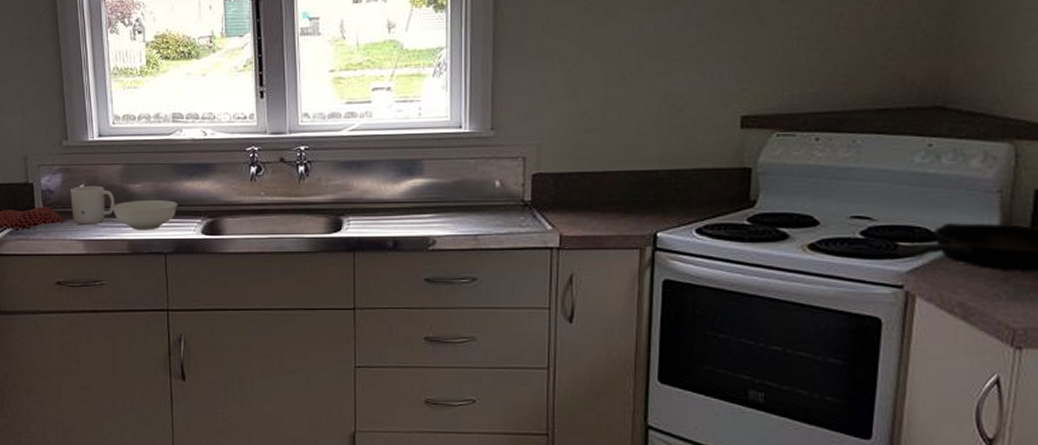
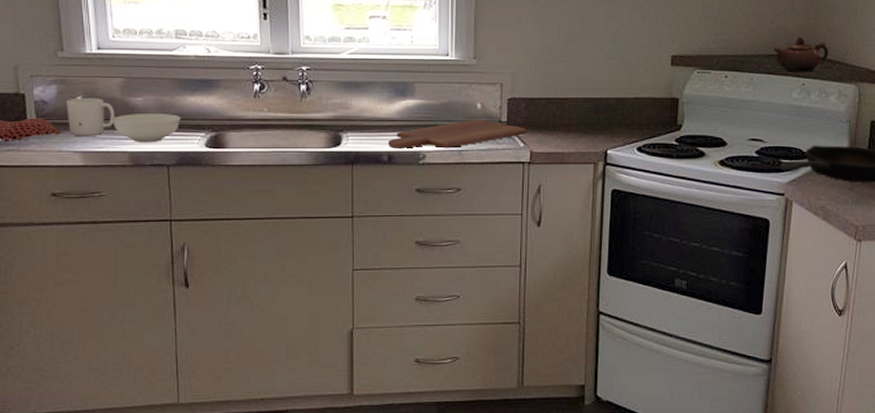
cutting board: none [394,198,556,235] -> present [388,119,527,150]
teapot: none [884,83,968,130] -> present [773,36,829,72]

